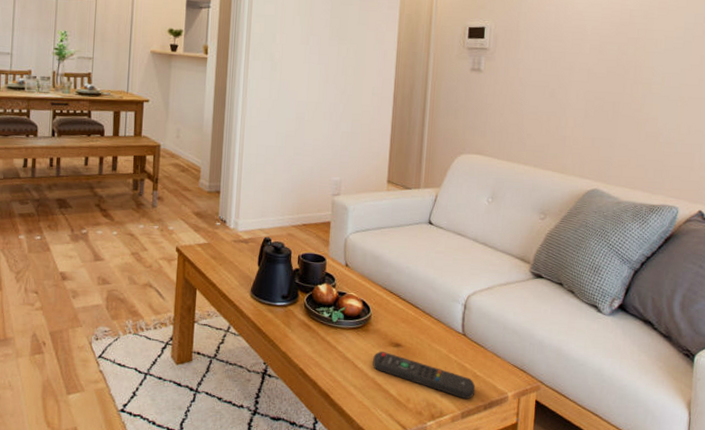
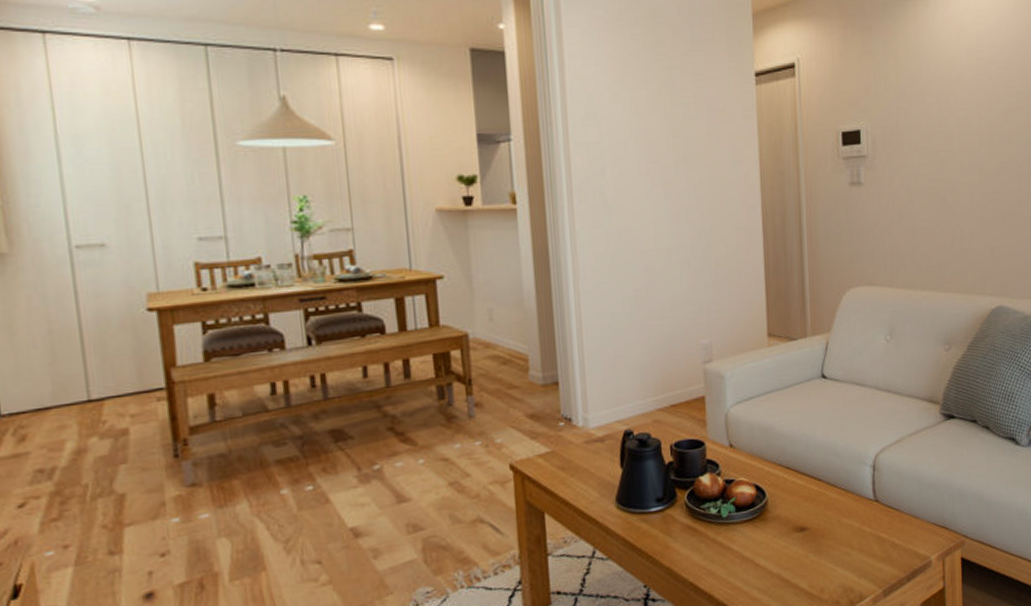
remote control: present [373,351,476,400] -> none [776,539,896,575]

